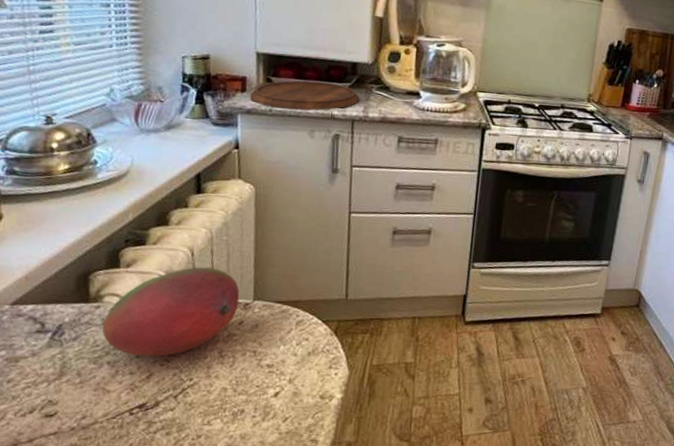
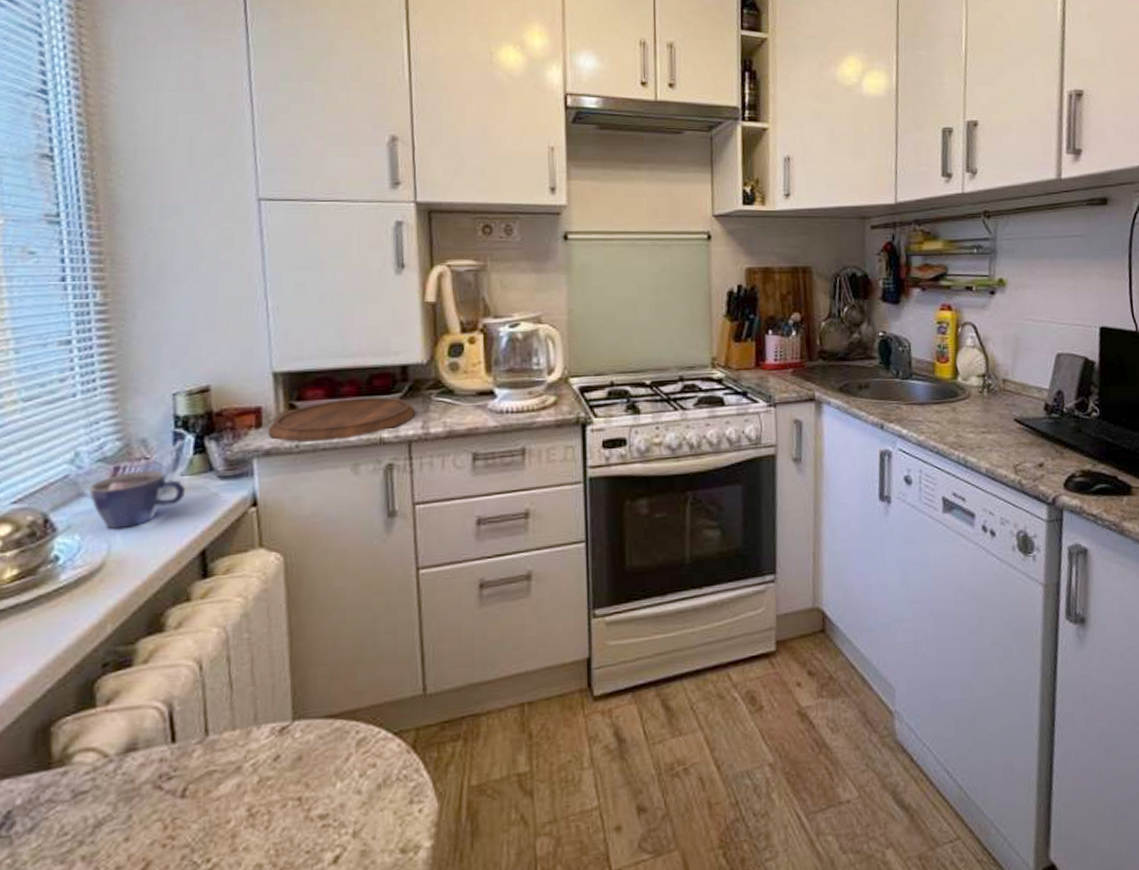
fruit: present [102,267,240,357] -> none [71,683,272,839]
cup: none [119,109,189,149] -> present [88,470,187,529]

